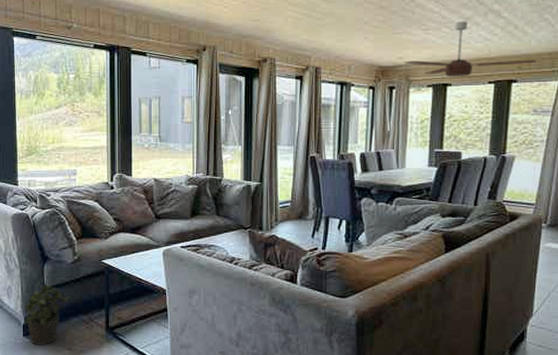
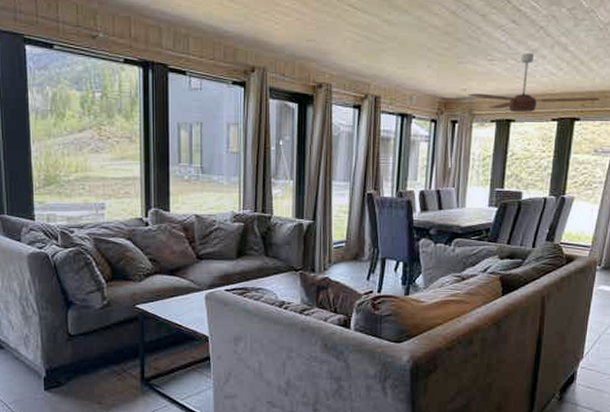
potted plant: present [24,283,71,345] -> none [44,330,100,400]

